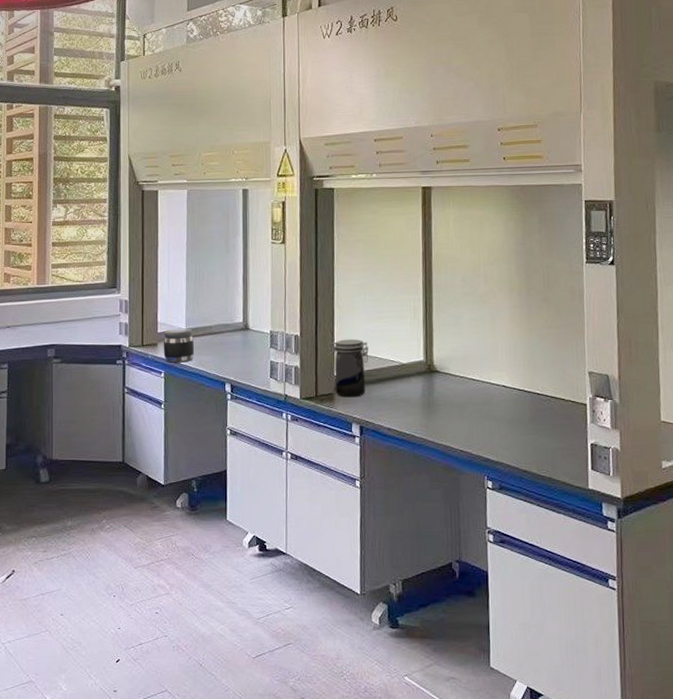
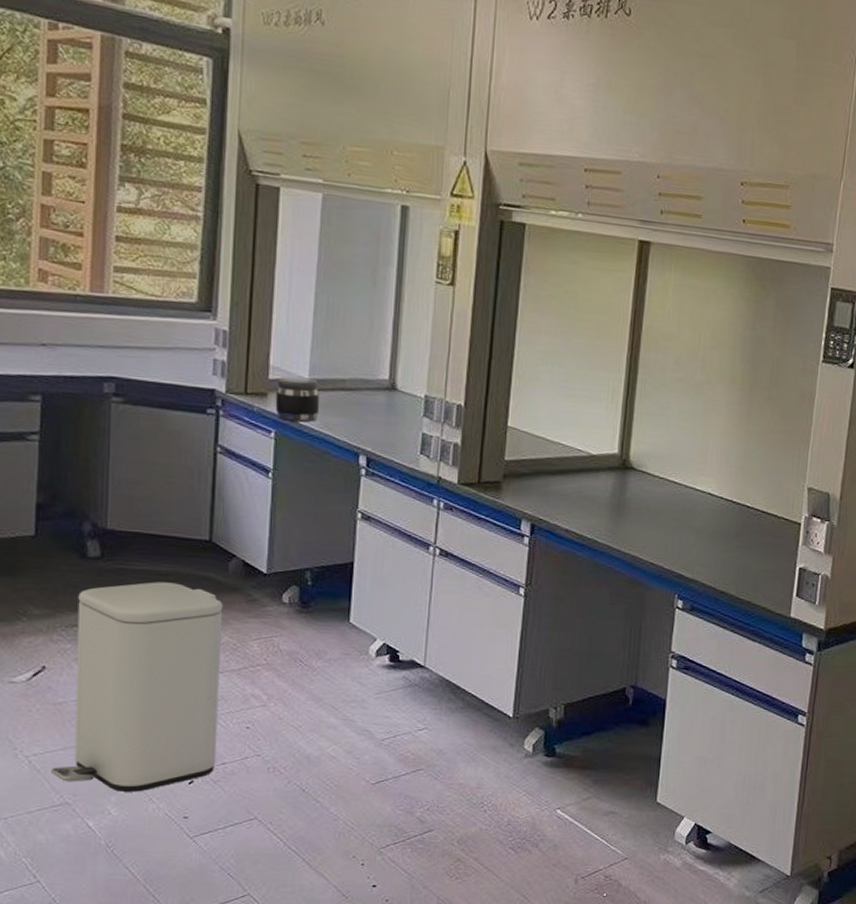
pedal bin: none [19,497,135,670] -> present [50,582,224,792]
jar: present [331,339,369,398] -> none [503,416,551,489]

